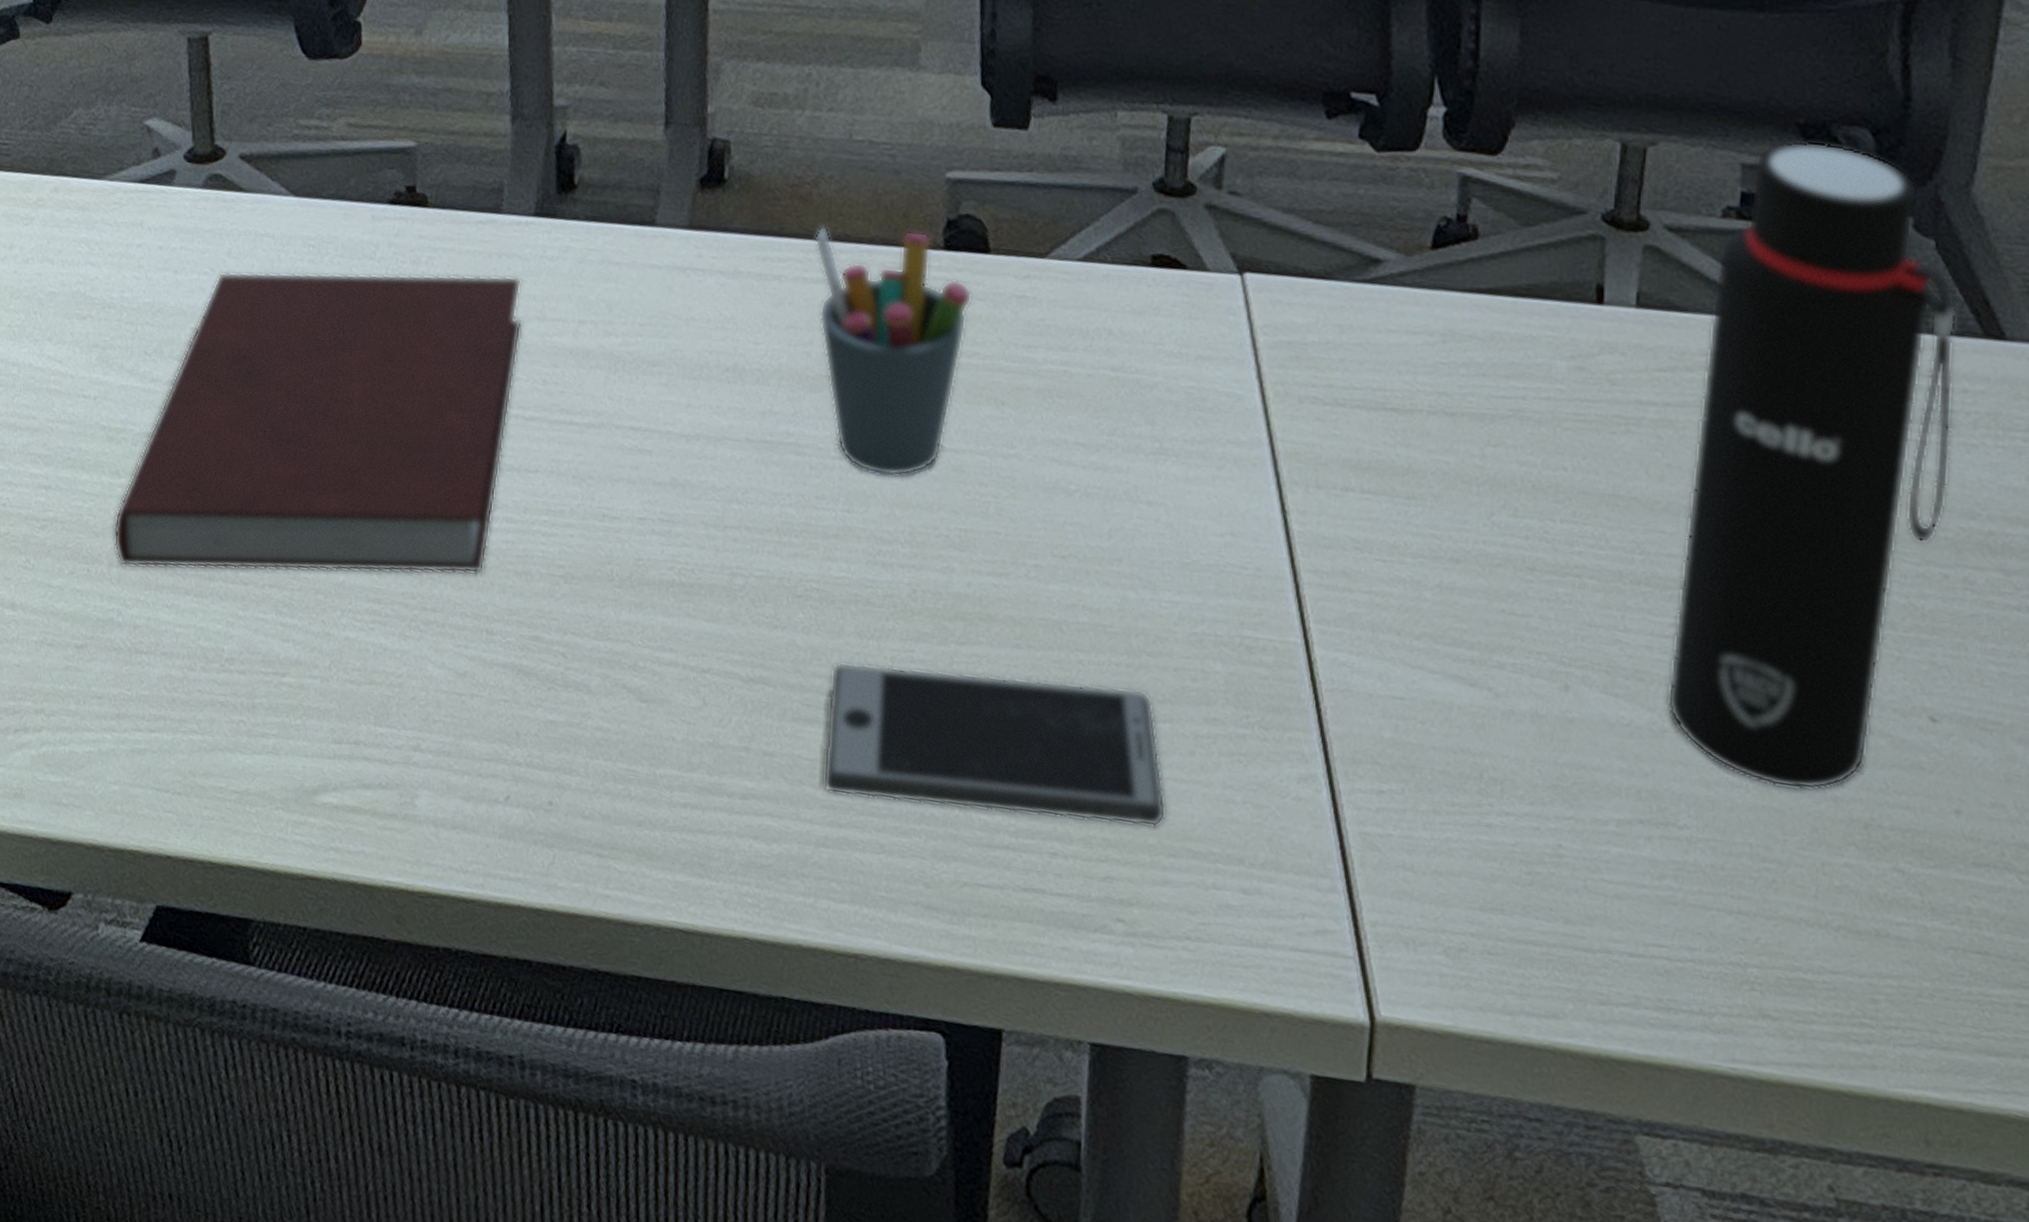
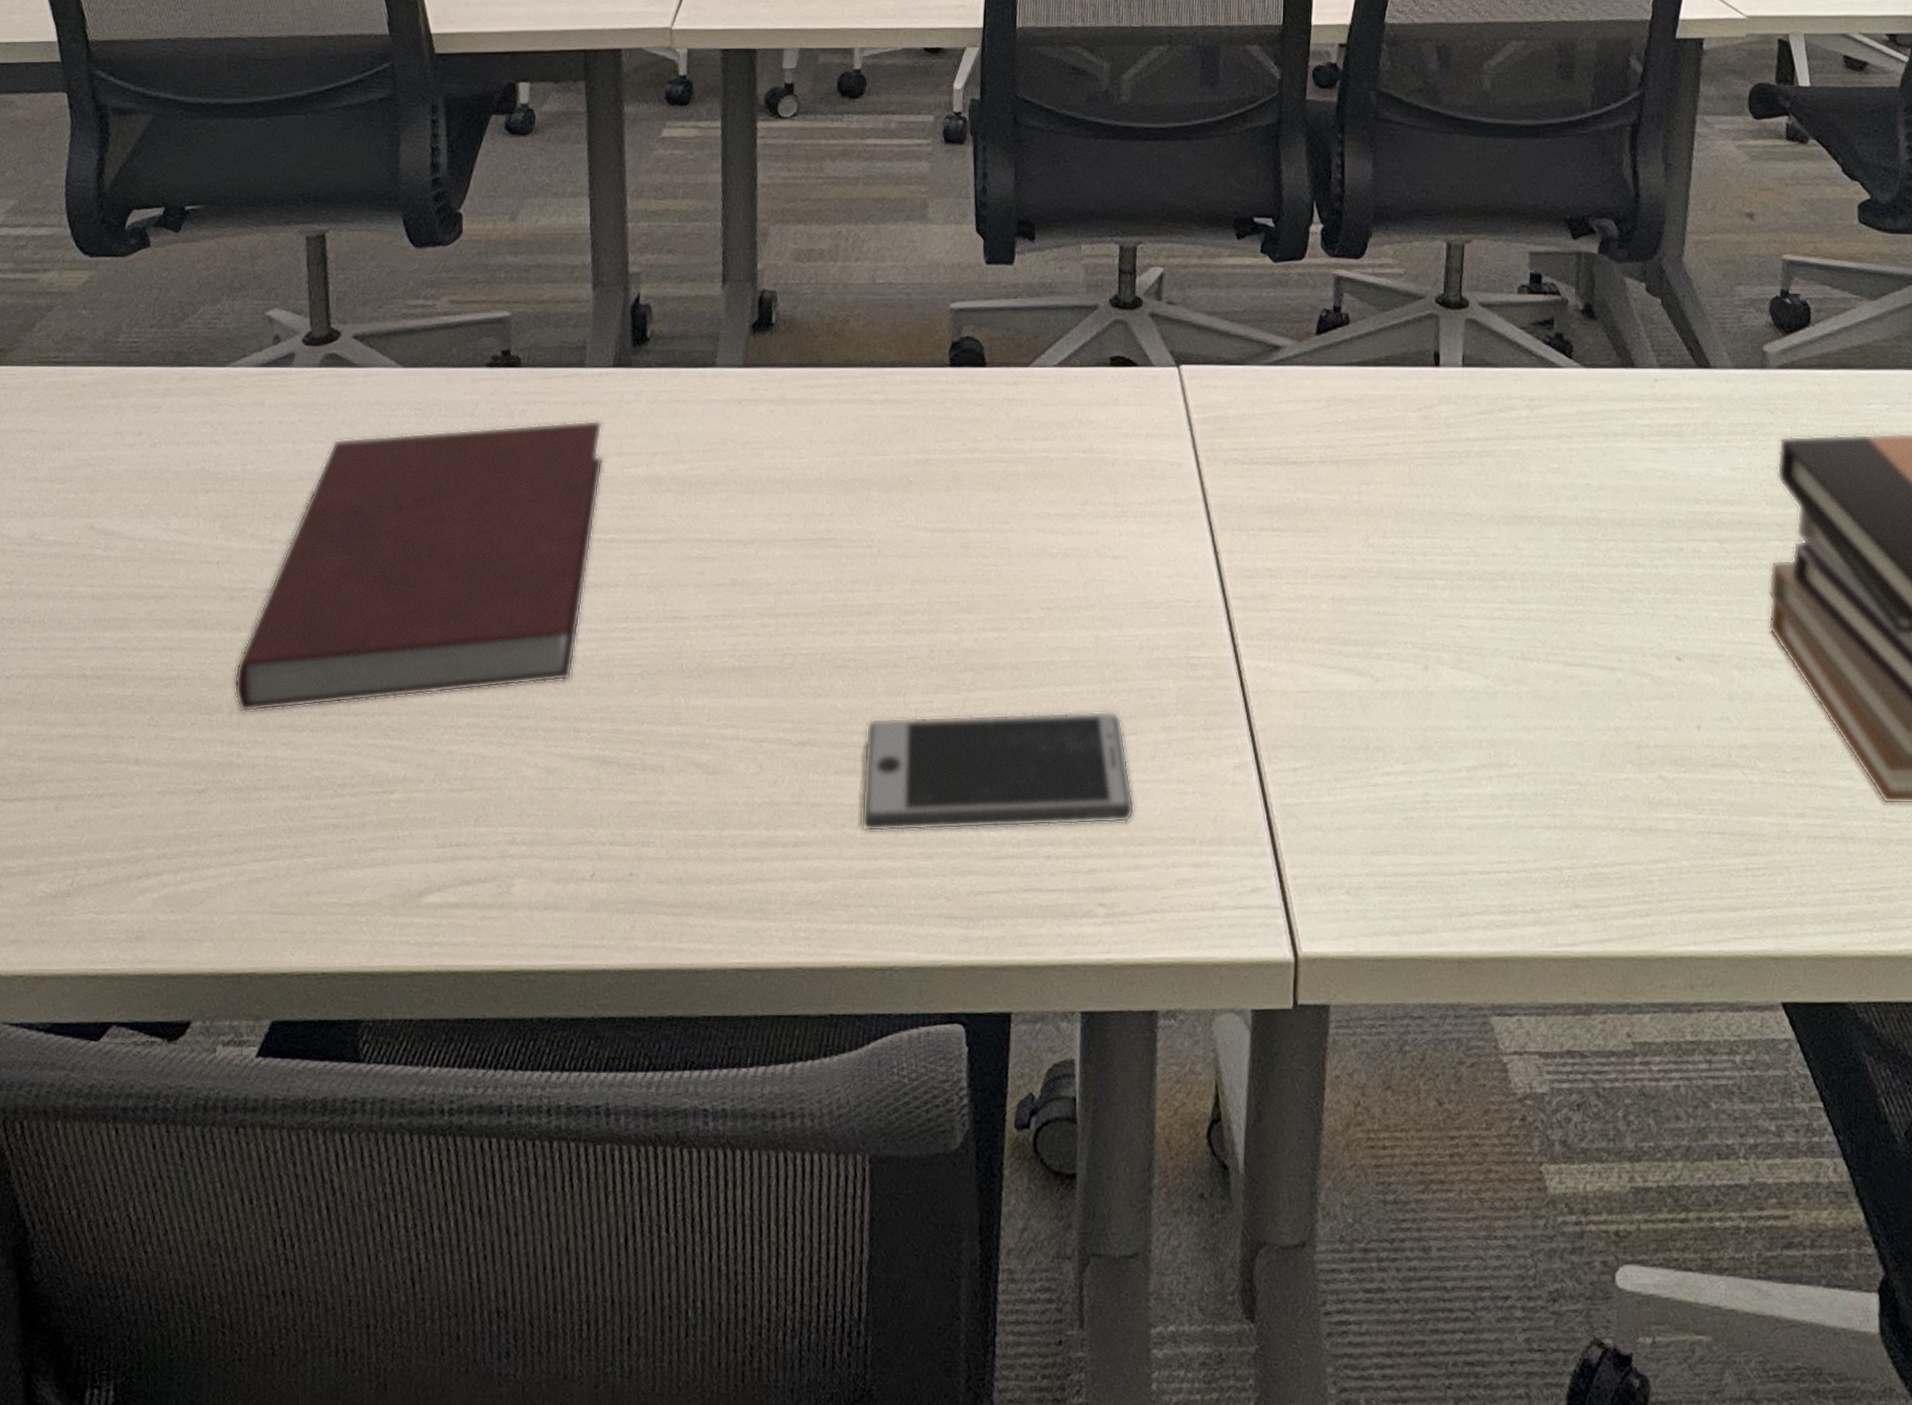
pen holder: present [814,225,972,477] -> none [846,353,973,558]
water bottle: present [1667,140,1957,790] -> none [1497,231,1679,725]

